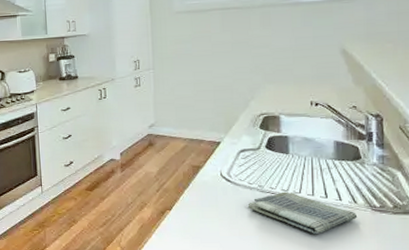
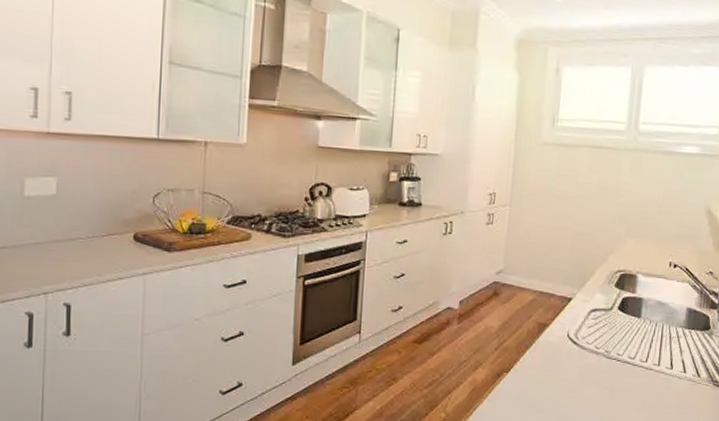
dish towel: present [247,191,358,235] -> none [591,359,699,409]

